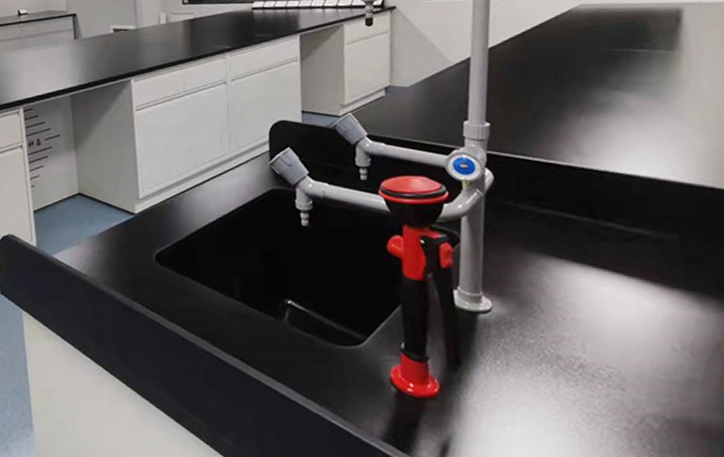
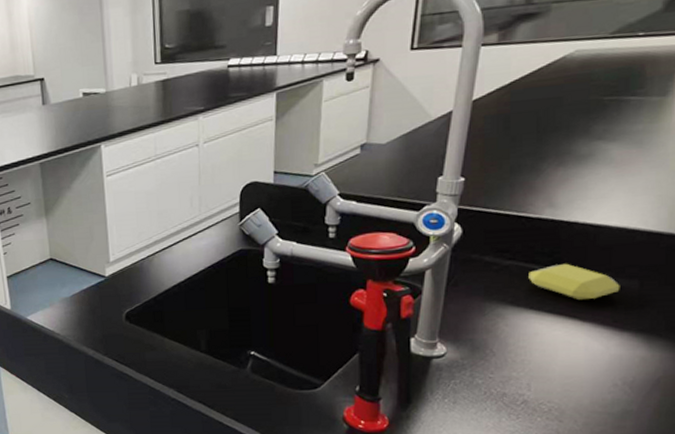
soap bar: none [566,213,662,254] -> present [529,263,620,301]

